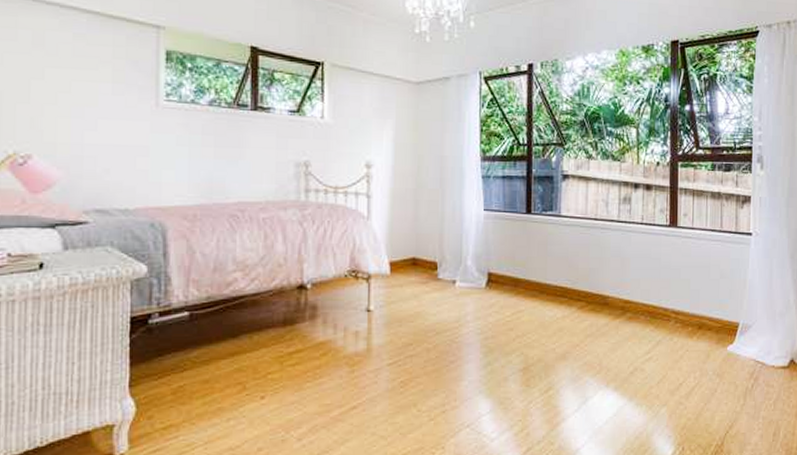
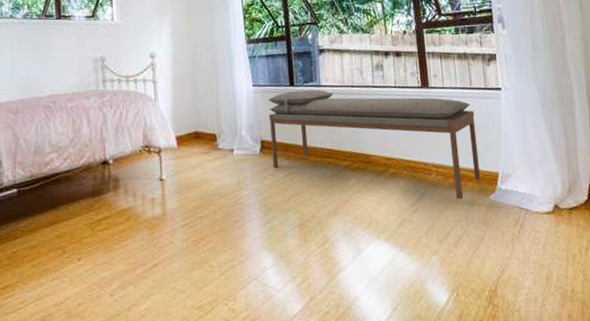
bench: none [499,220,722,349] -> present [268,90,481,199]

